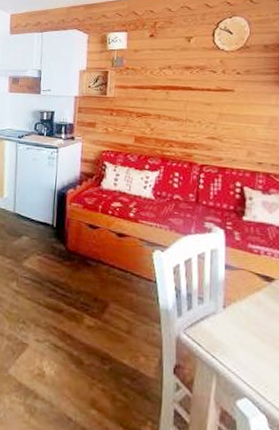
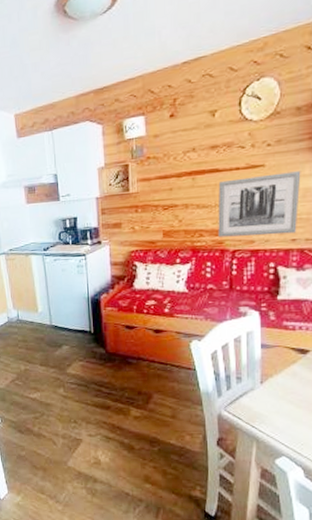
wall art: none [187,98,268,157] -> present [218,171,301,238]

